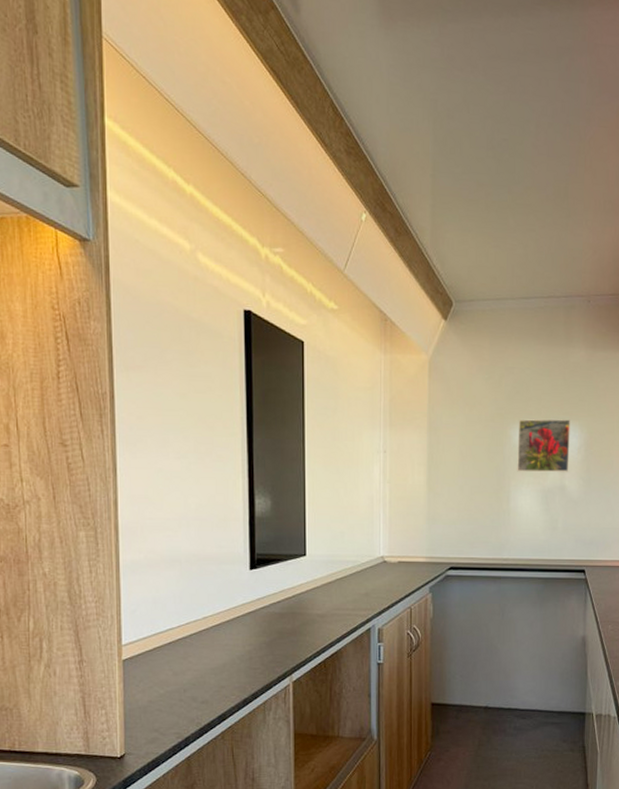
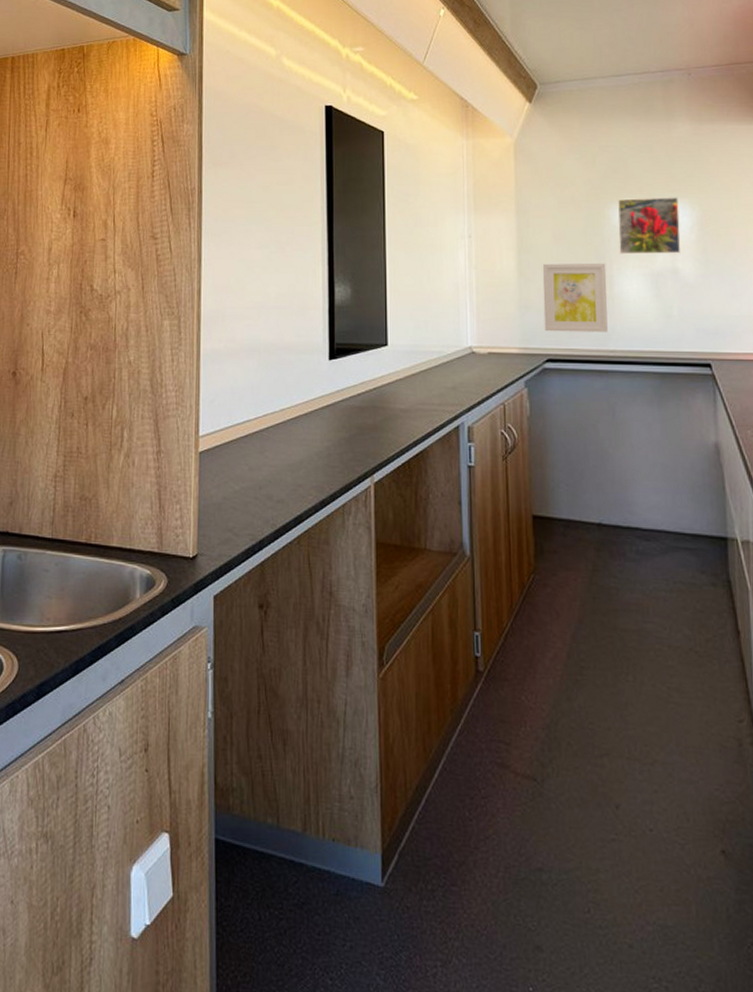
wall art: none [448,479,505,543] -> present [542,262,608,333]

